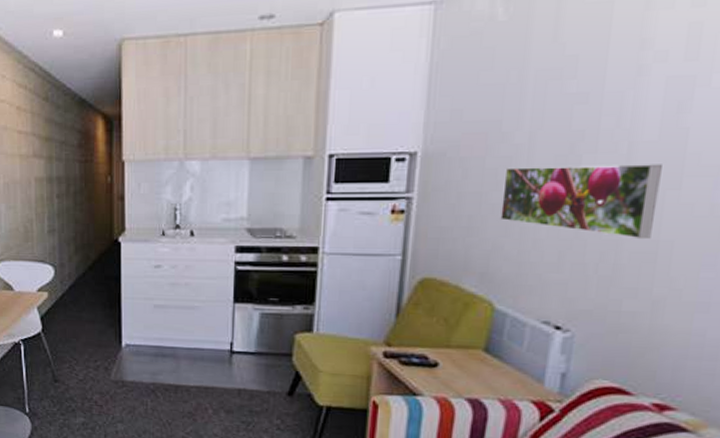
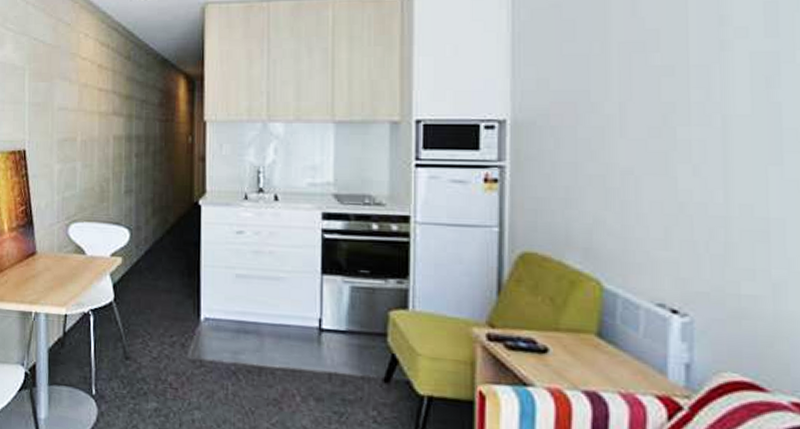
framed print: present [500,164,662,240] -> none [598,137,761,217]

